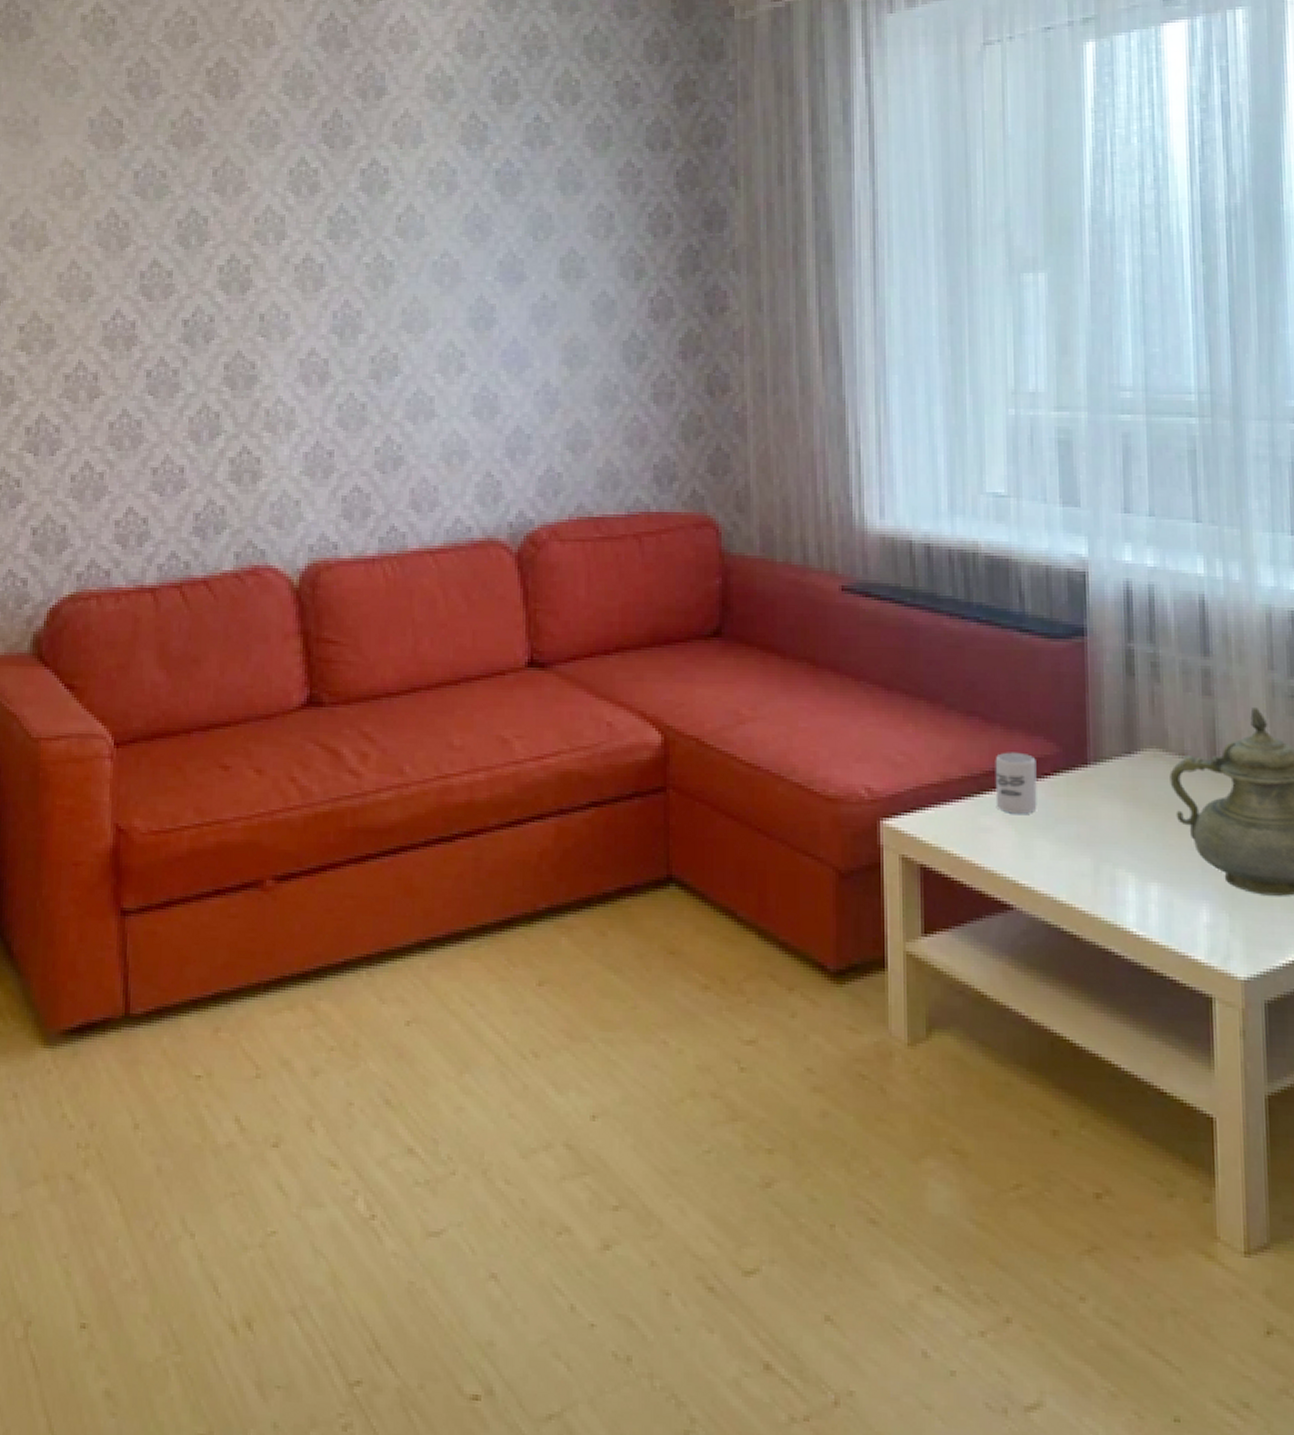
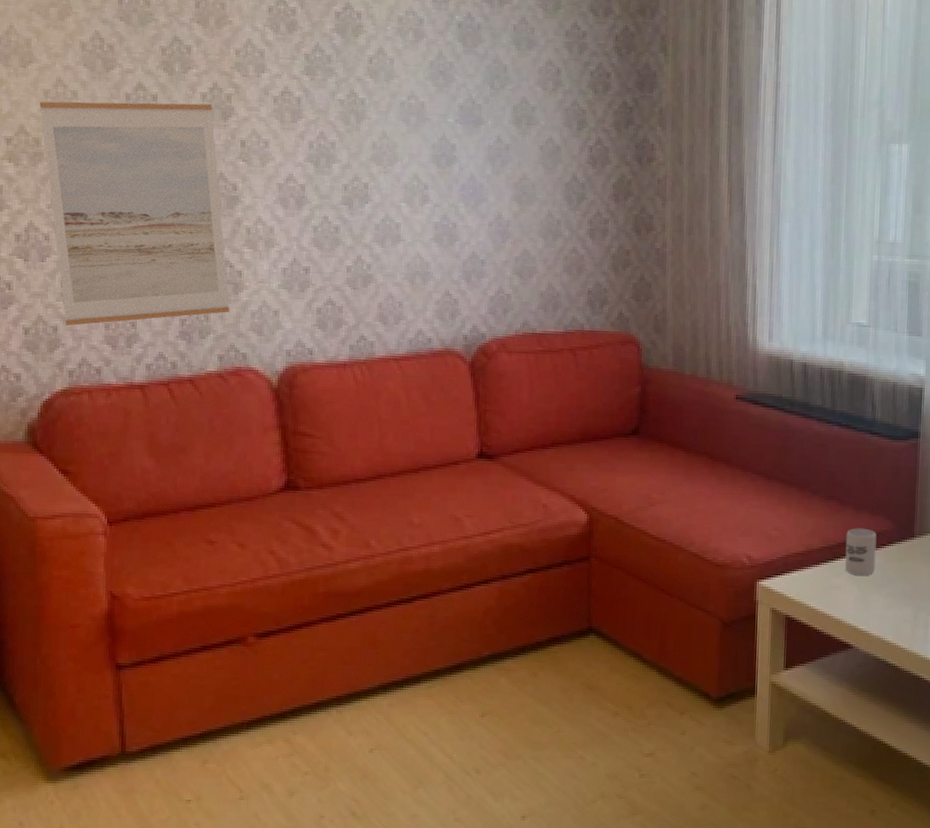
wall art: none [52,277,247,524] -> present [39,101,230,326]

